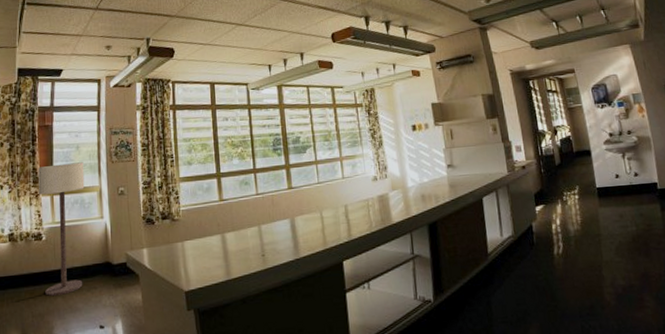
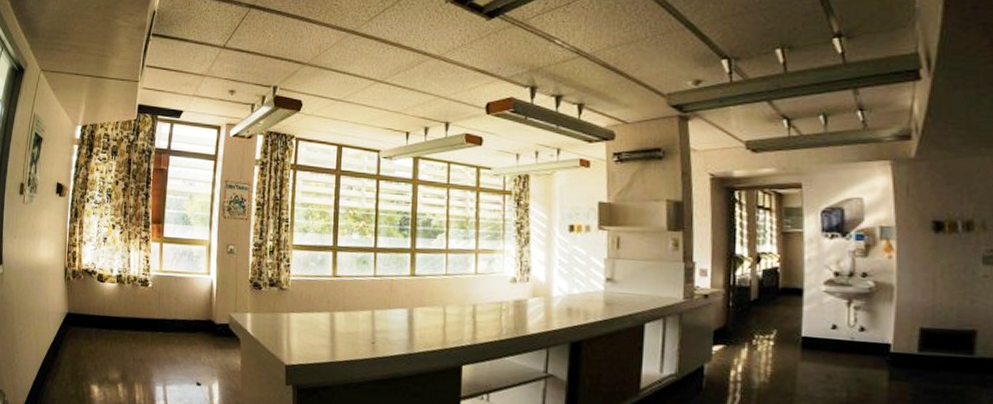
floor lamp: present [38,162,85,296] -> none [147,211,196,345]

